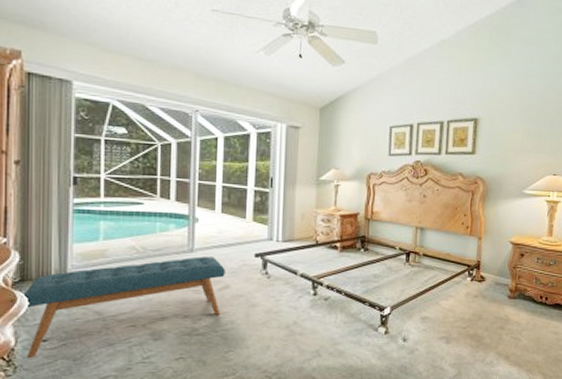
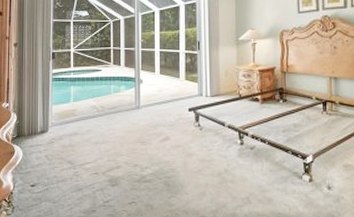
bench: present [21,256,225,359] -> none [18,112,165,201]

